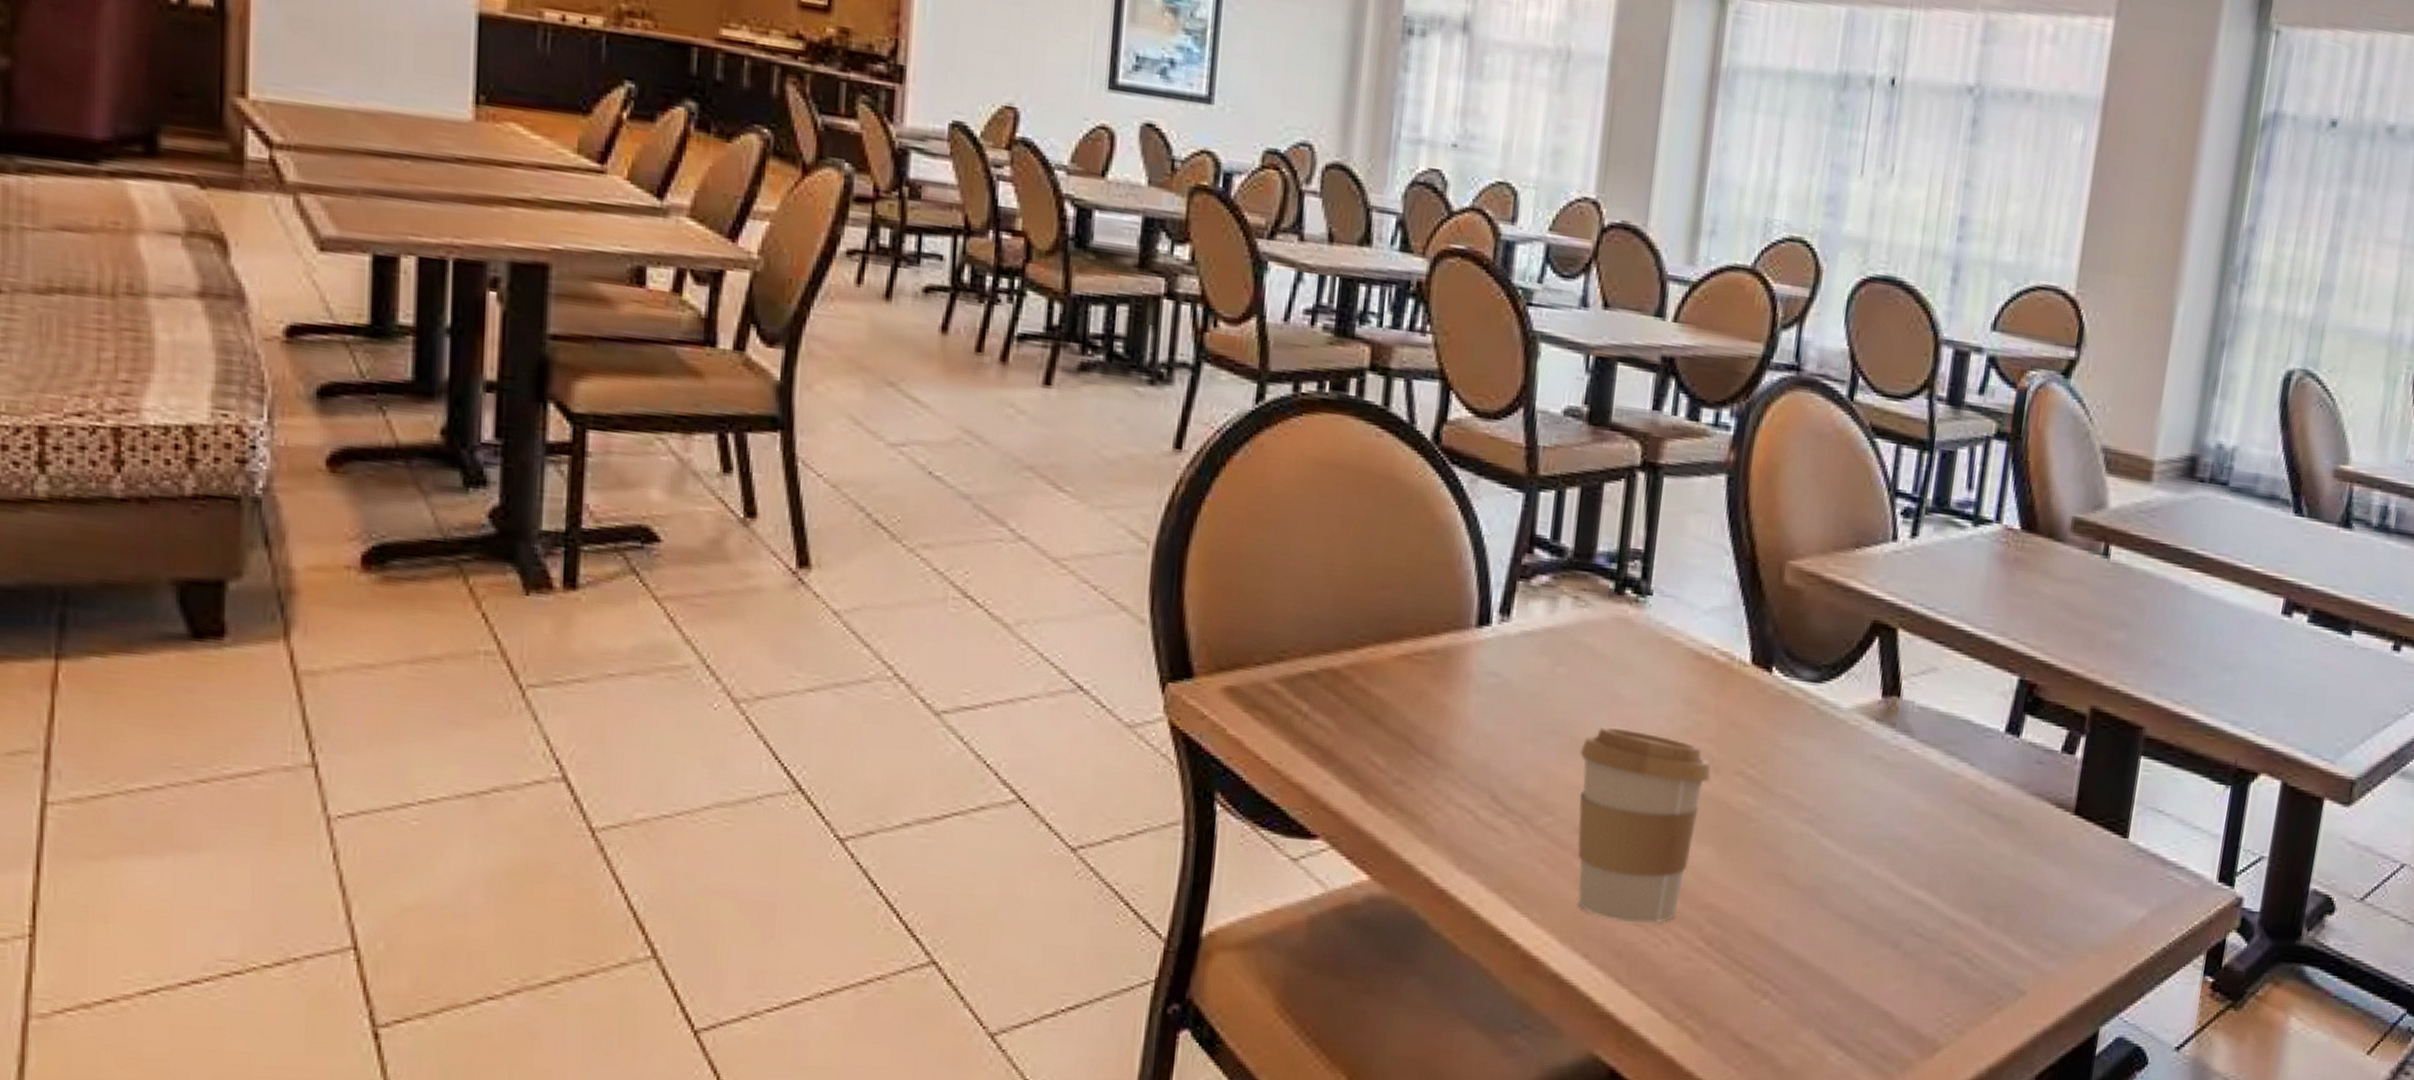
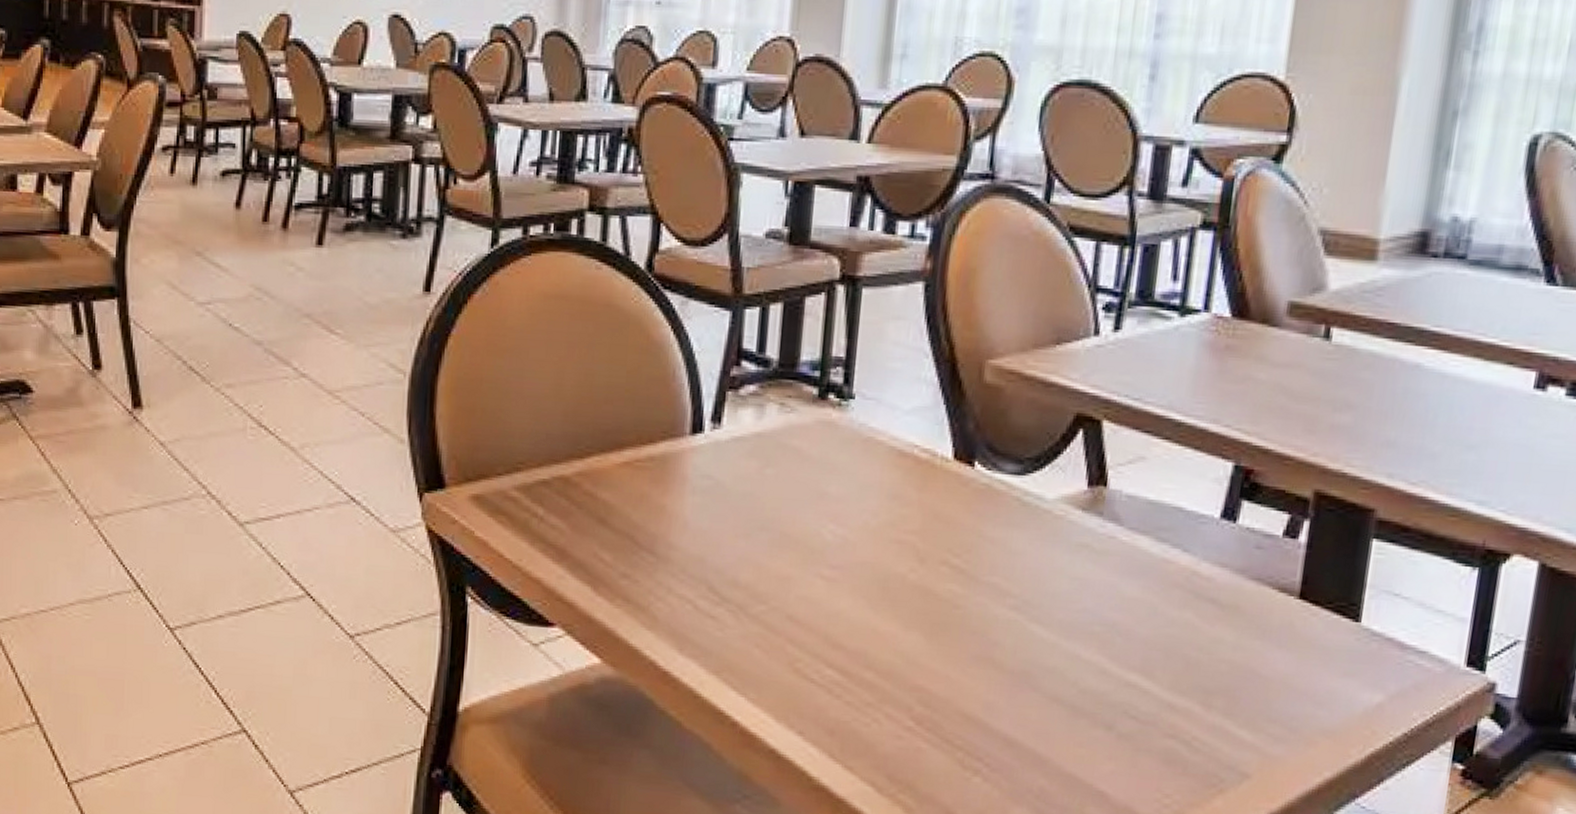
coffee cup: present [1577,726,1712,925] -> none [789,521,917,705]

